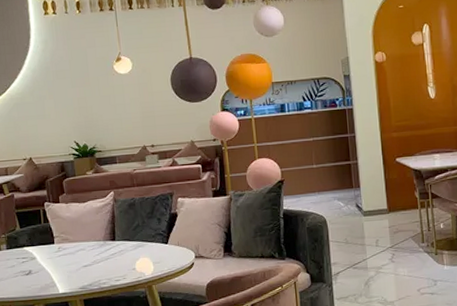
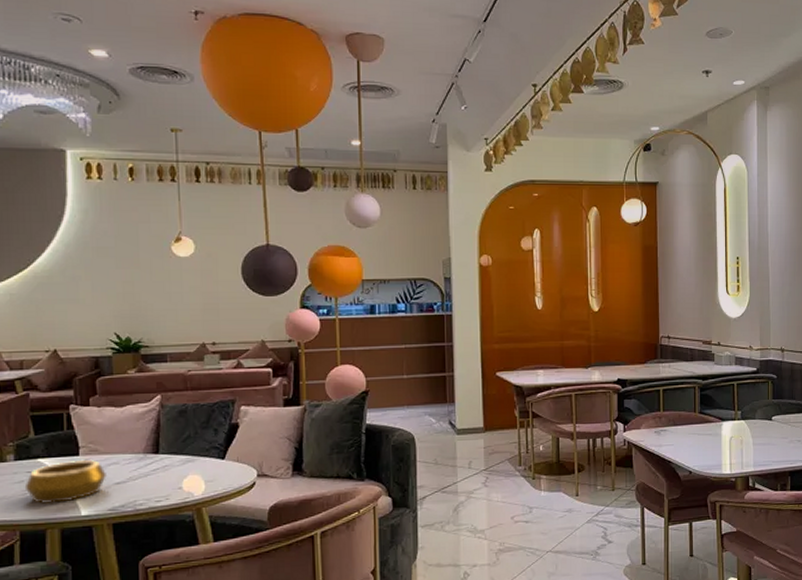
decorative bowl: none [15,246,77,285] -> present [24,459,108,505]

